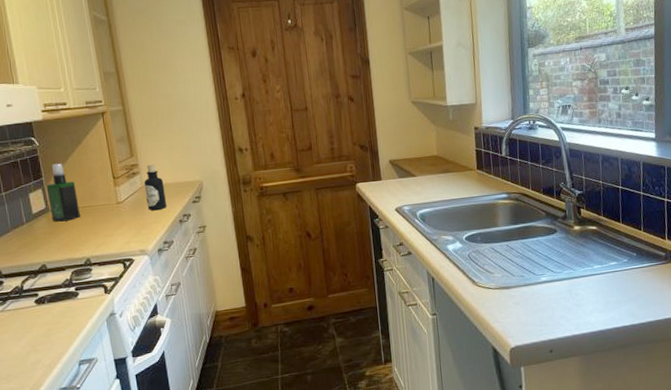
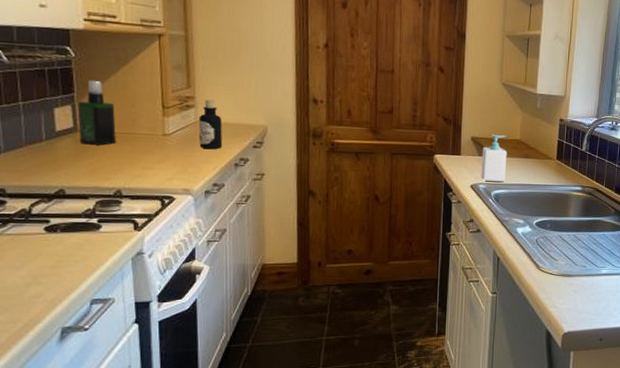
soap bottle: none [401,153,428,202] -> present [481,134,507,182]

